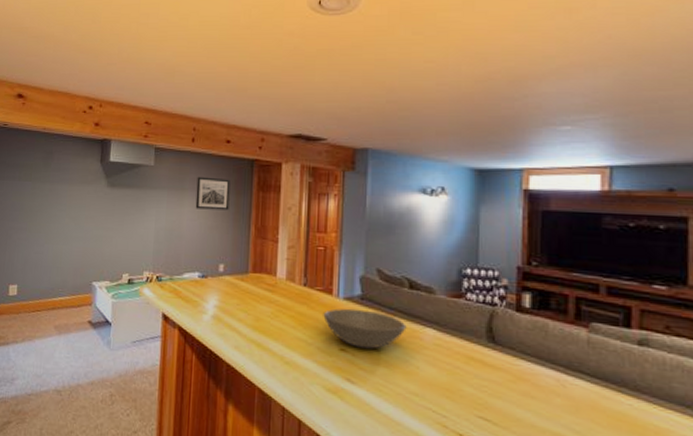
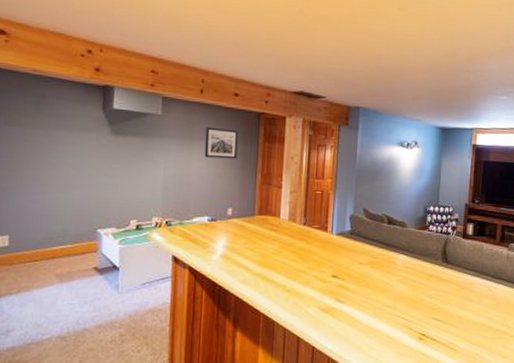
soup bowl: present [323,308,407,349] -> none [319,242,385,274]

